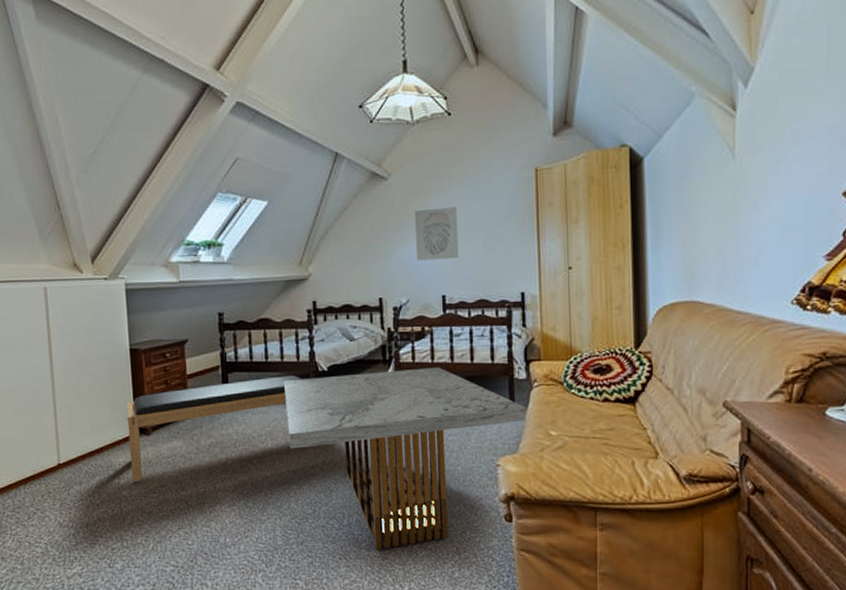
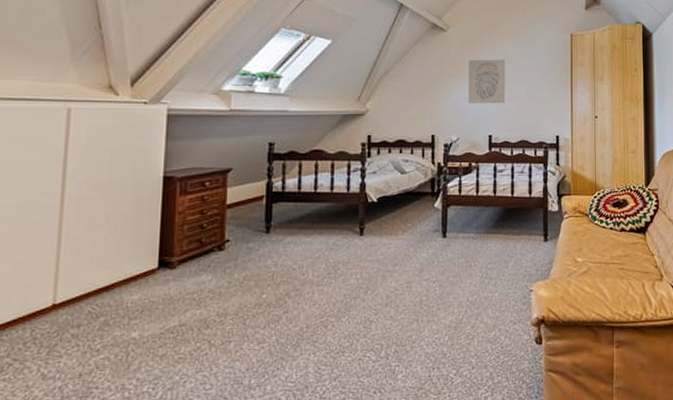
bench: present [126,375,304,483] -> none [146,206,352,323]
coffee table: present [283,367,526,549] -> none [330,200,557,380]

